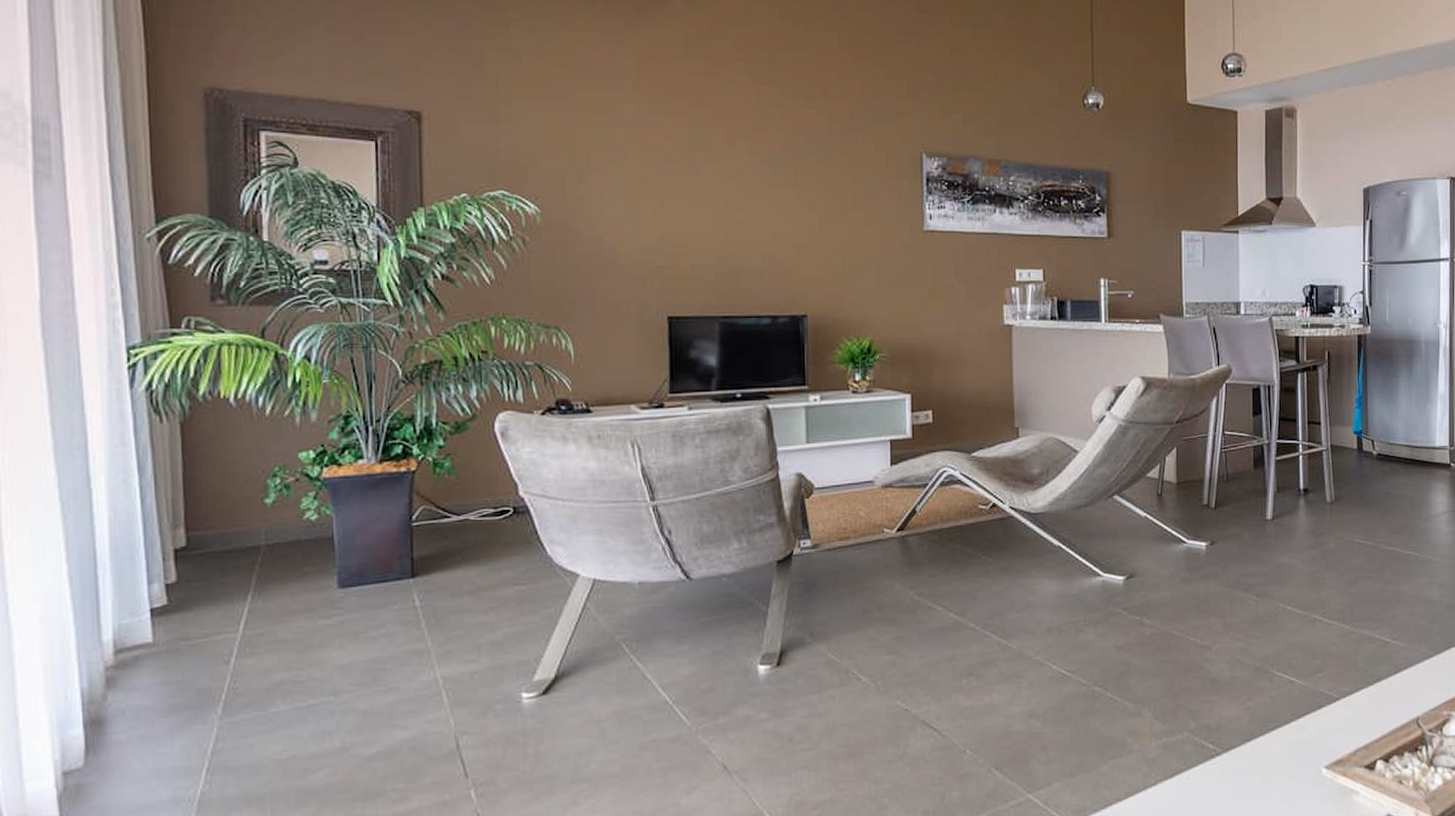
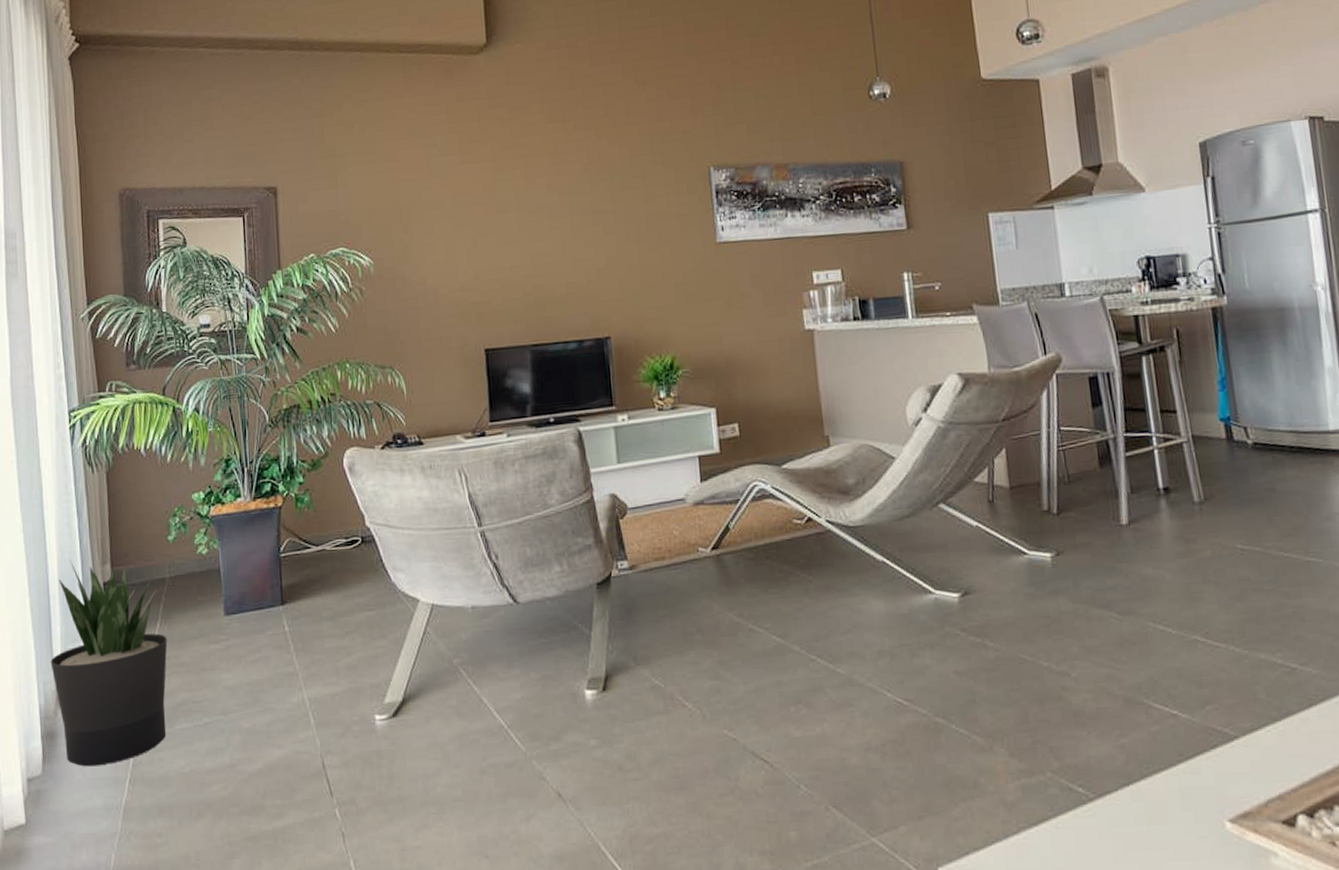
planter: none [97,522,262,756] -> present [50,560,168,767]

